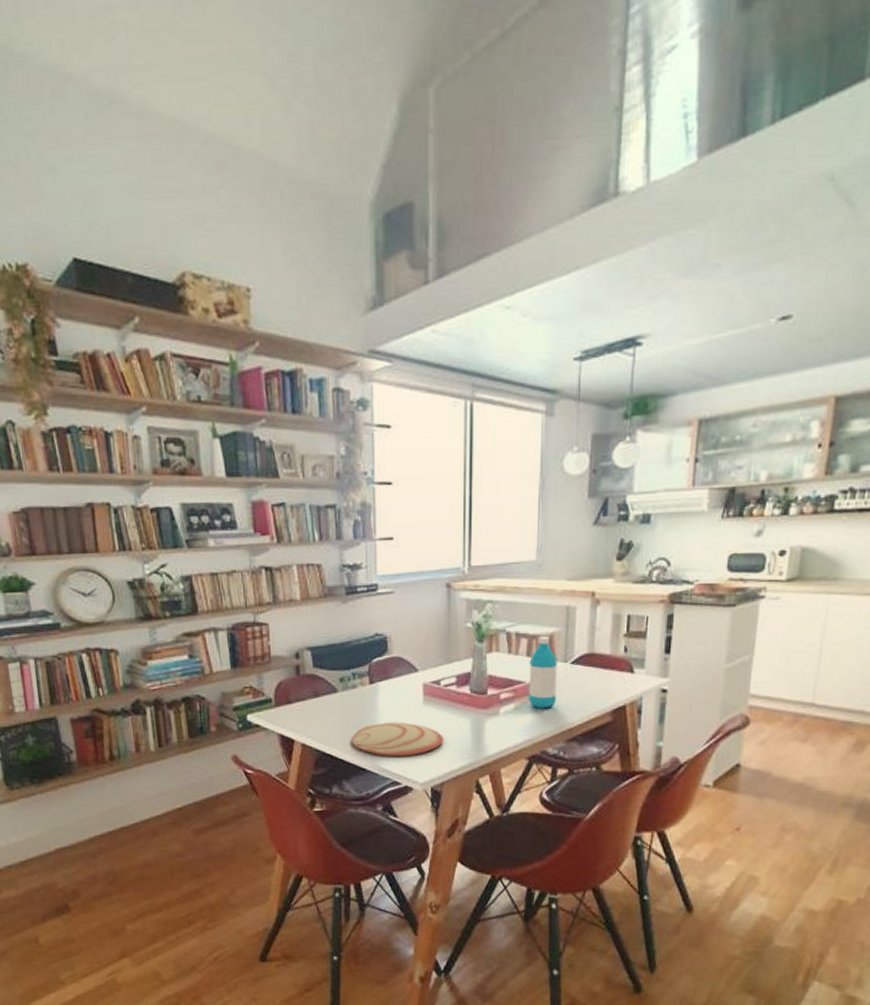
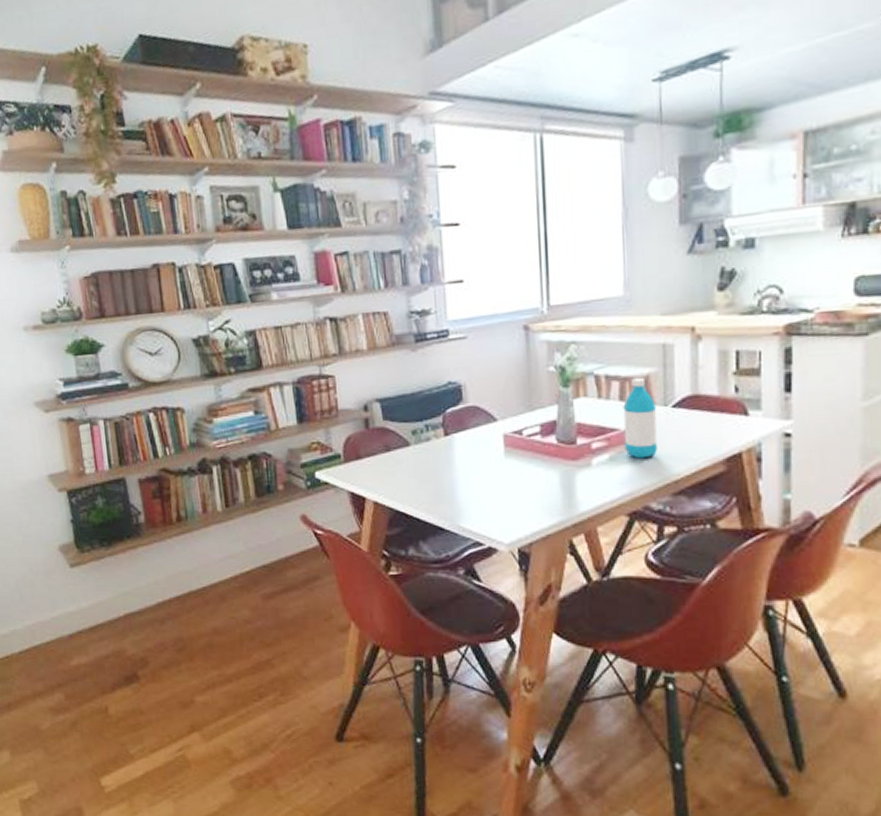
plate: present [351,722,443,756] -> none [427,476,529,514]

